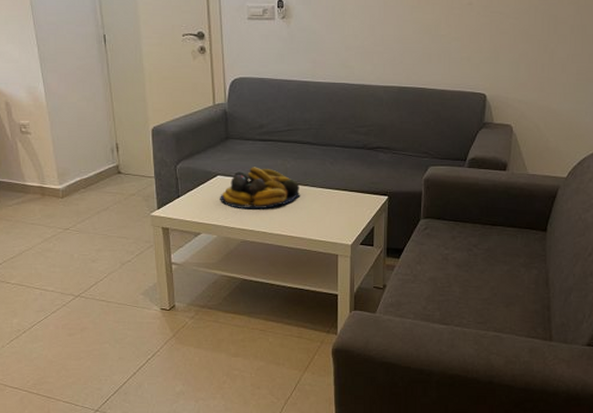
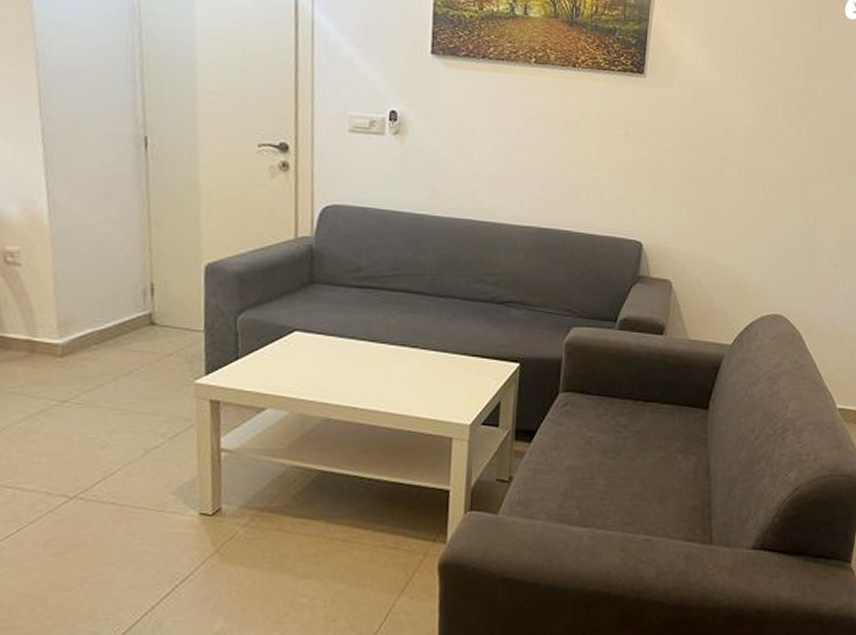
fruit bowl: present [220,167,301,209] -> none [296,321,407,377]

